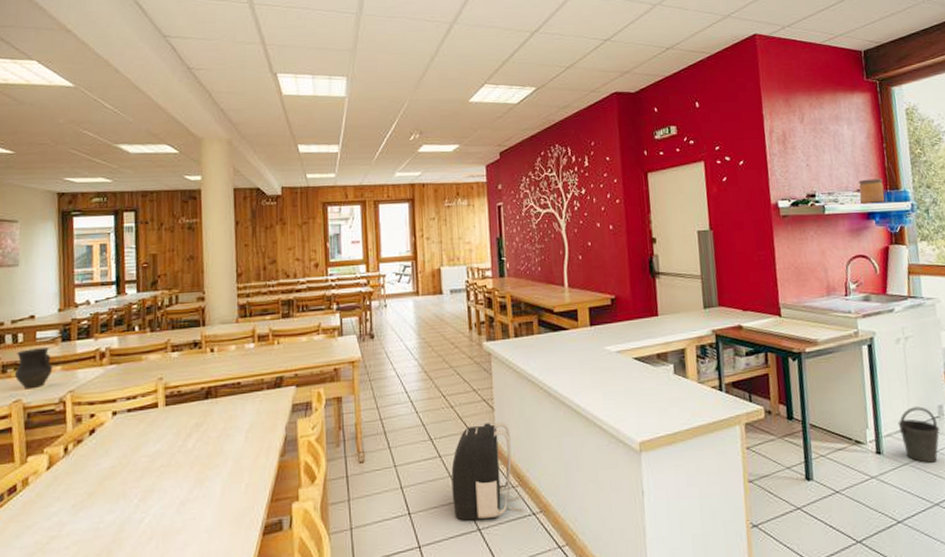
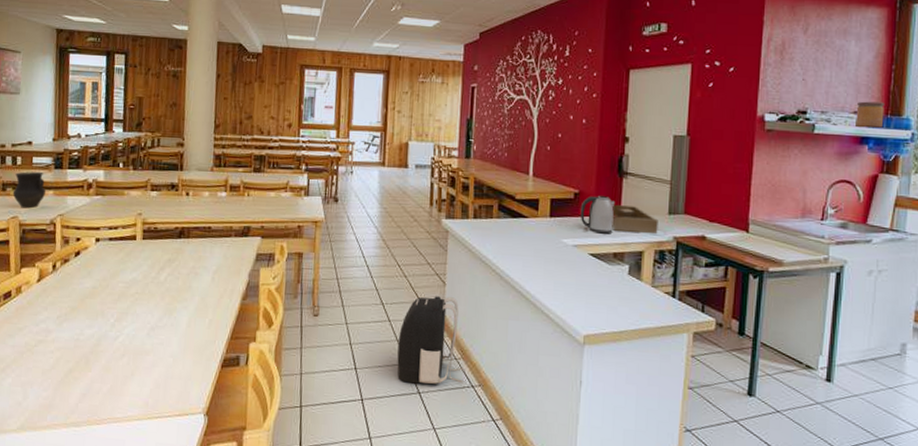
kettle: none [618,297,653,337] -> present [580,195,616,234]
tray: none [649,305,696,333] -> present [612,205,658,235]
bucket: present [898,406,940,463] -> none [854,341,899,398]

